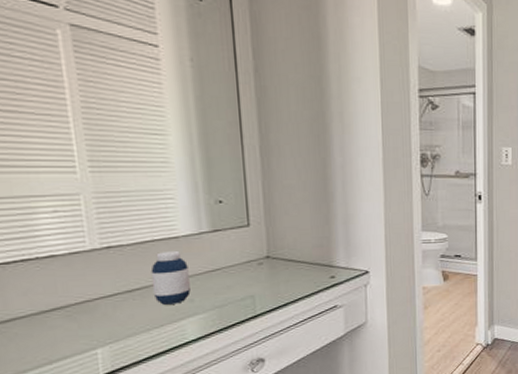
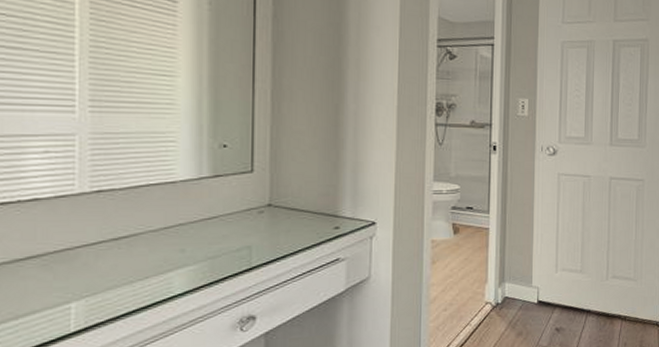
medicine bottle: present [150,250,191,305] -> none [141,196,183,255]

